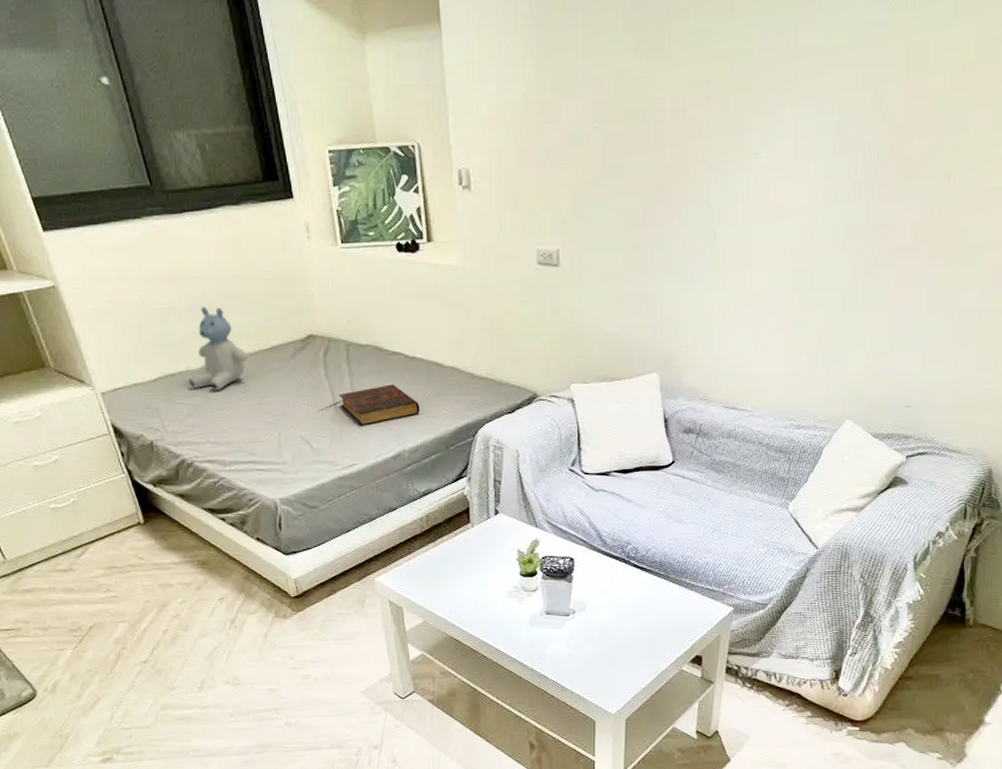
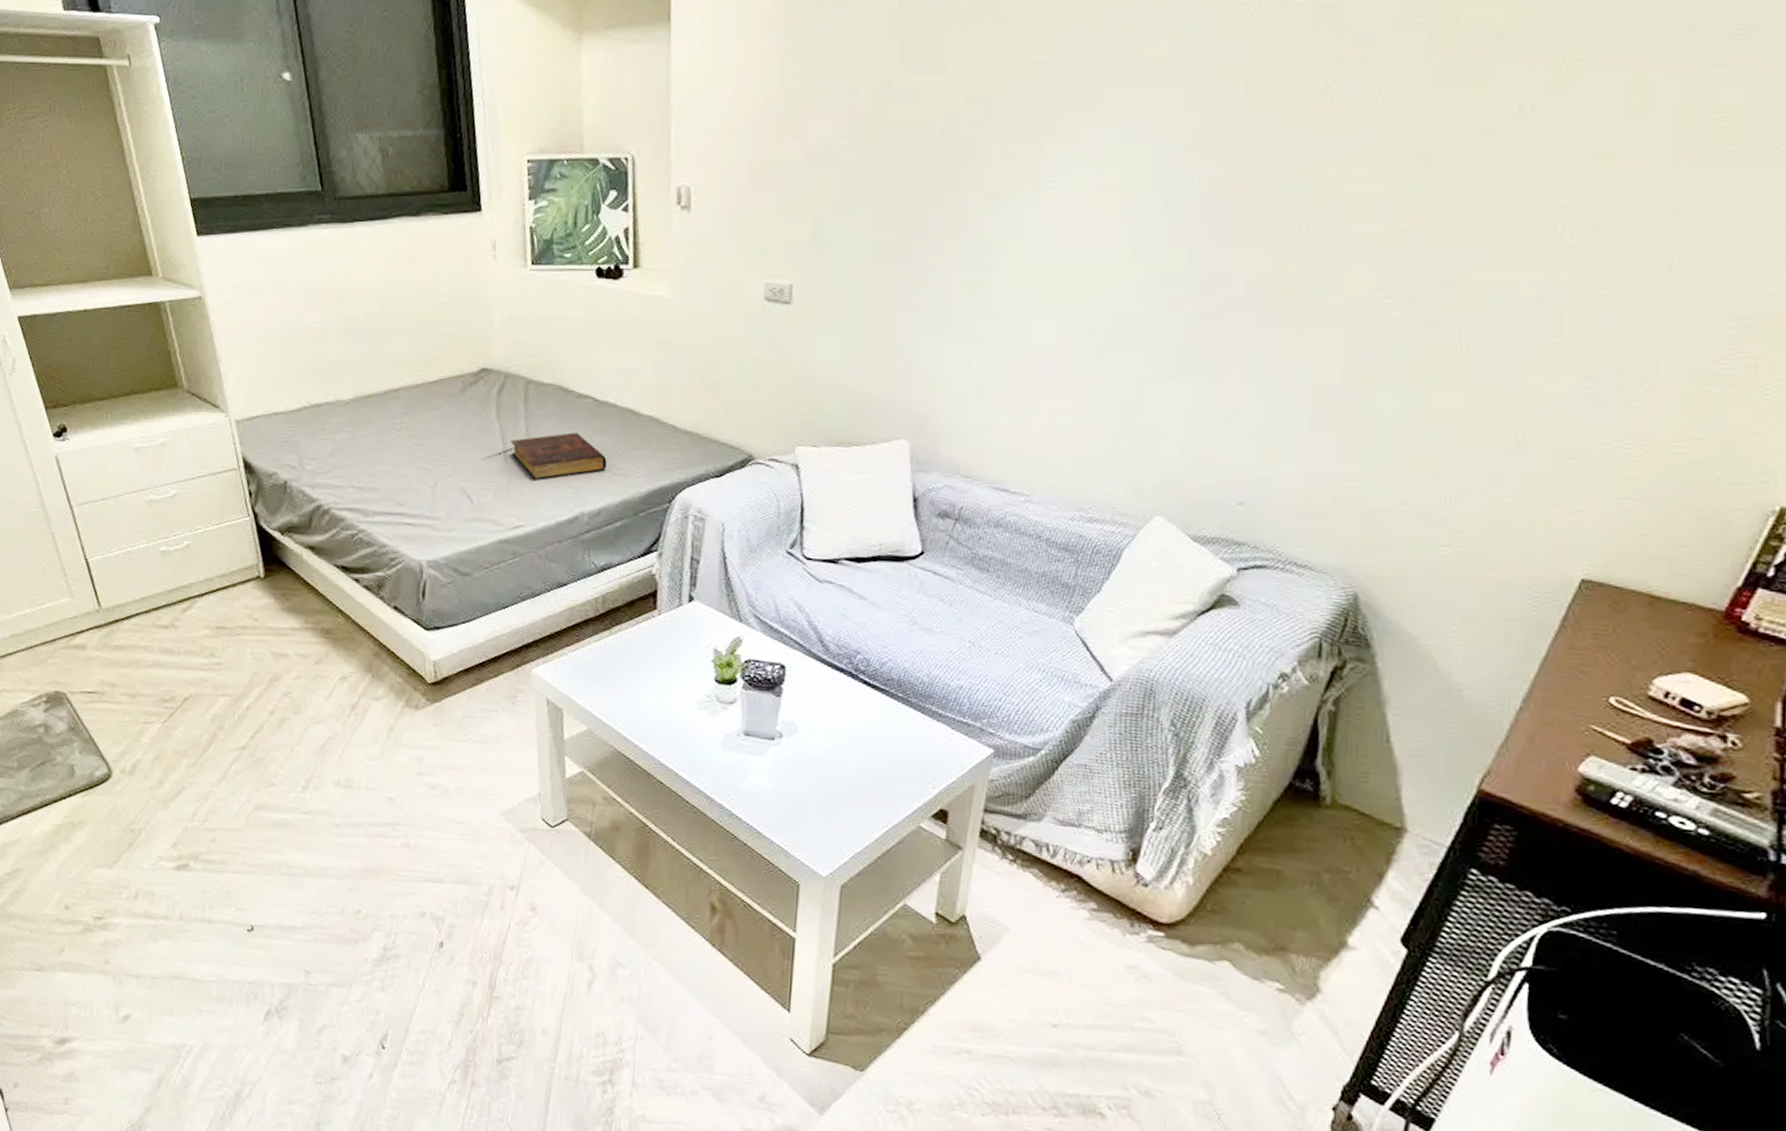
stuffed bear: present [189,306,247,390] -> none [337,329,408,426]

